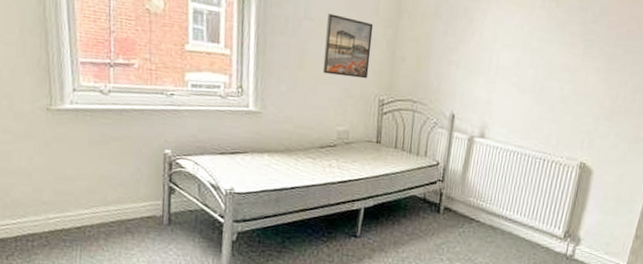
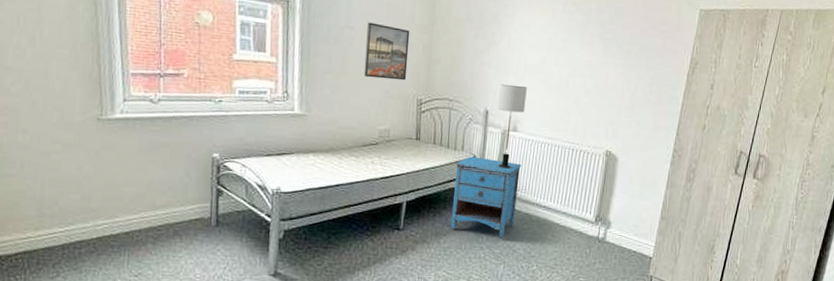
nightstand: none [410,163,488,251] -> present [450,156,522,239]
table lamp: none [463,85,498,178] -> present [497,83,527,169]

